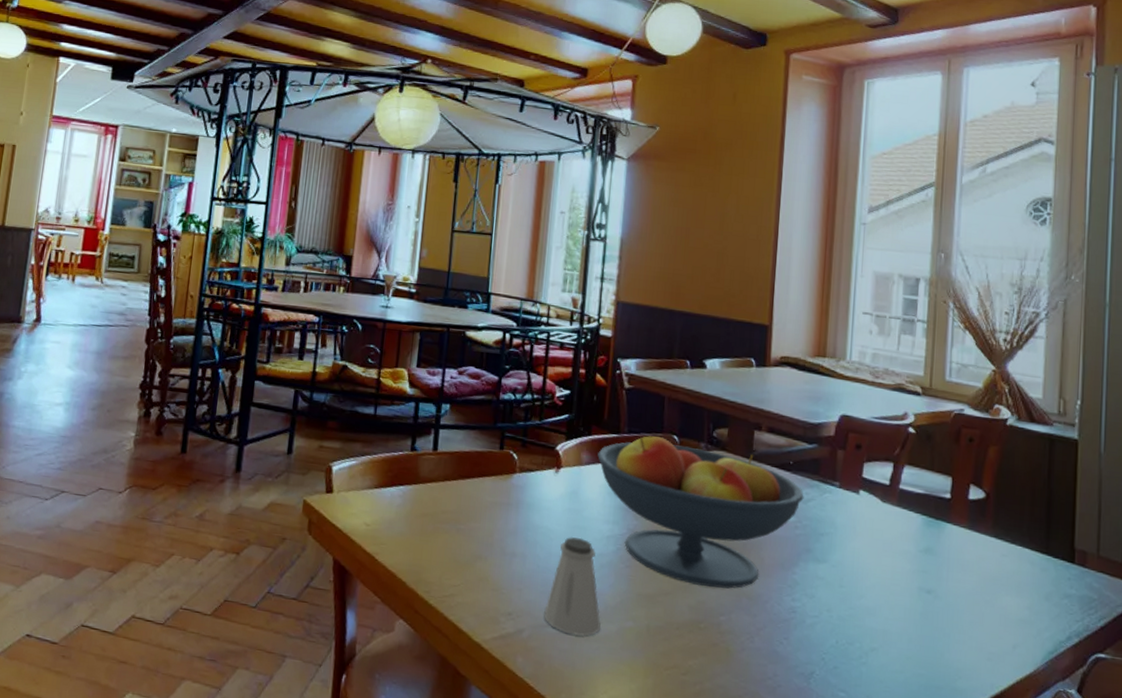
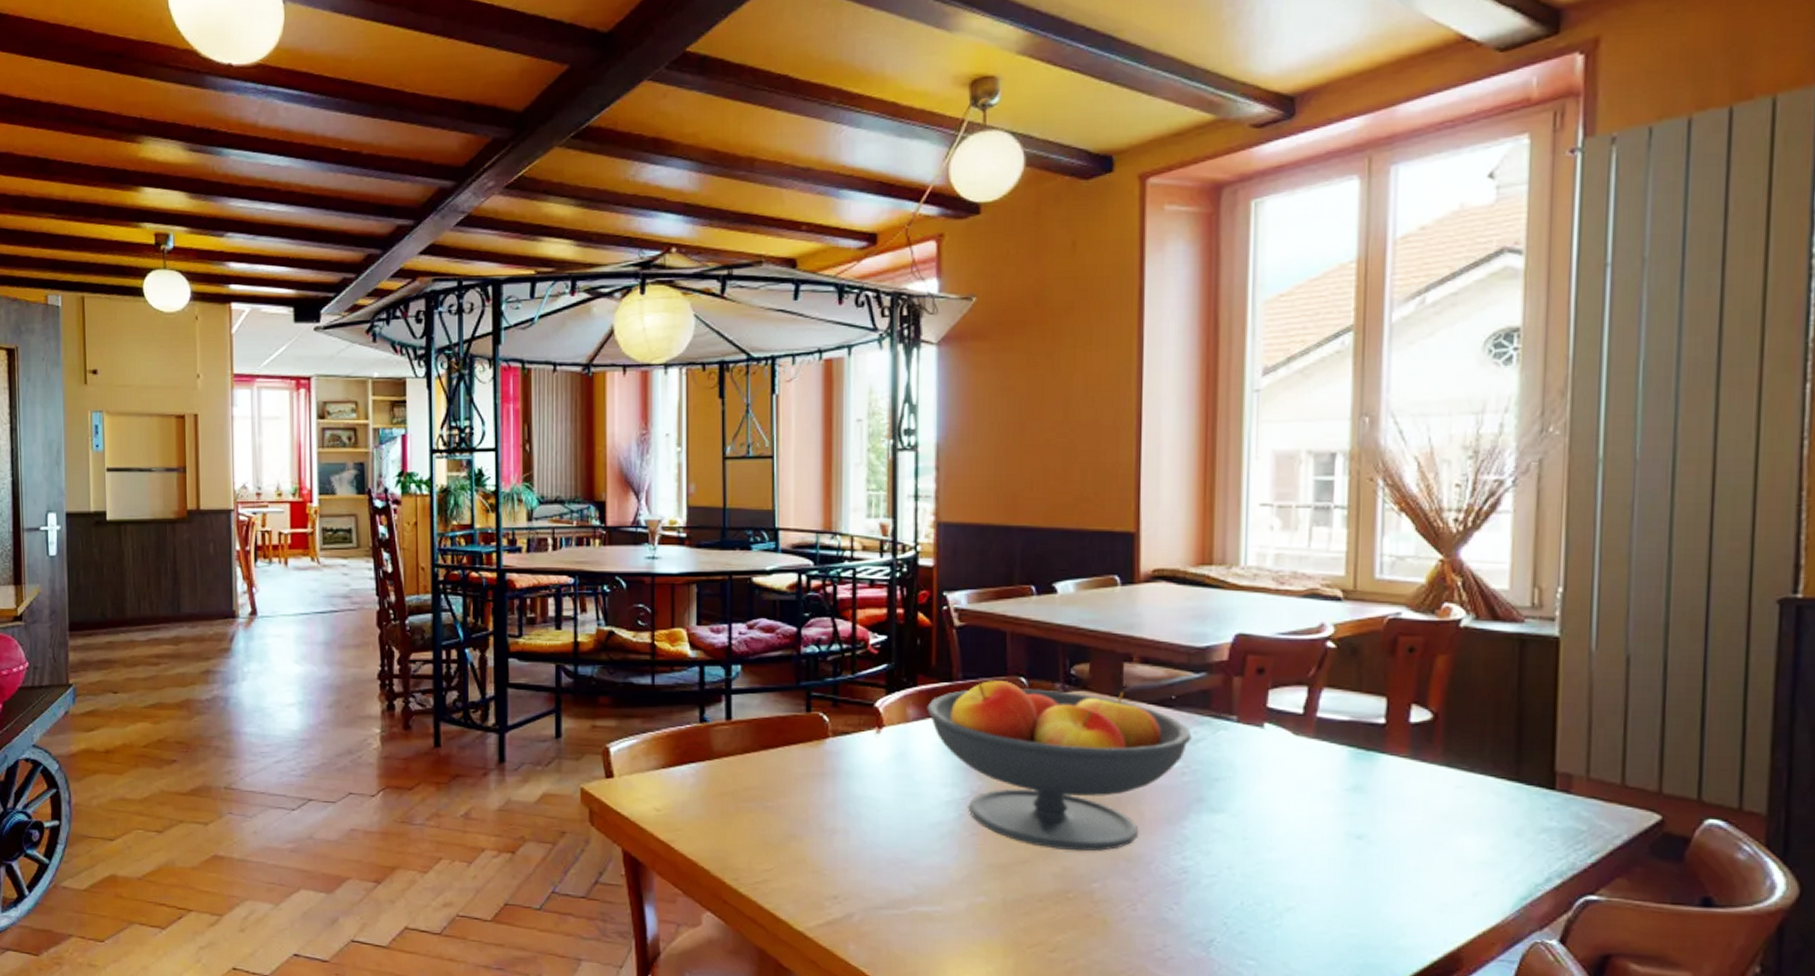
saltshaker: present [544,536,601,636] -> none [876,805,947,916]

